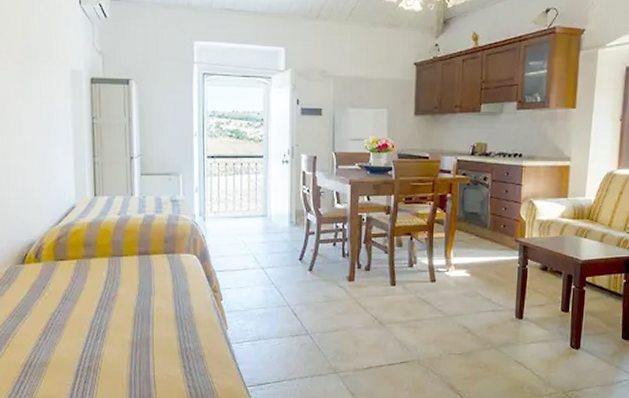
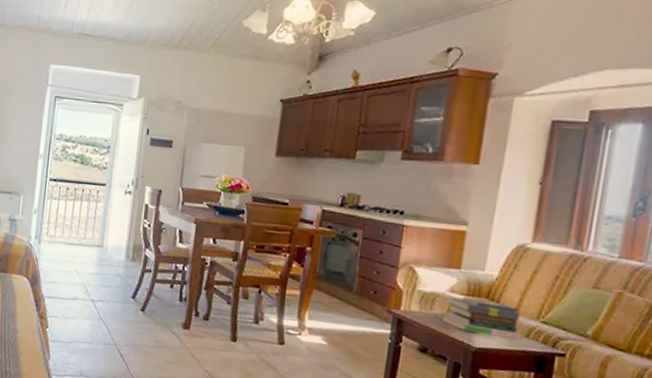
books: none [556,220,613,249] -> present [441,297,521,339]

